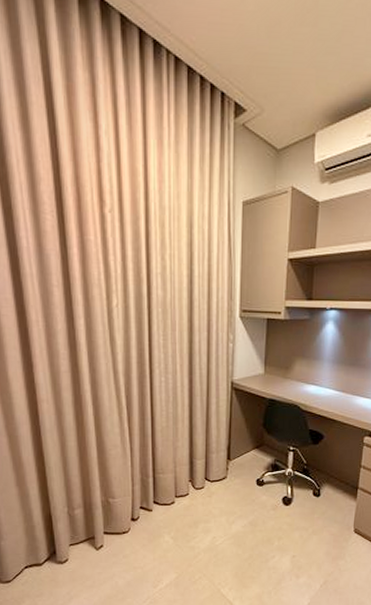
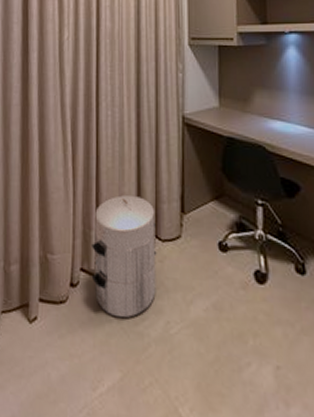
waste bin: none [149,448,207,539] -> present [91,194,157,319]

